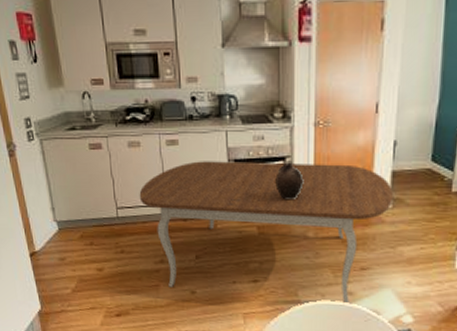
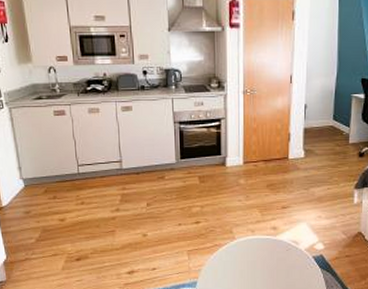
dining table: present [139,161,393,305] -> none [98,123,305,238]
ceramic jug: present [275,160,304,201] -> none [213,121,236,154]

